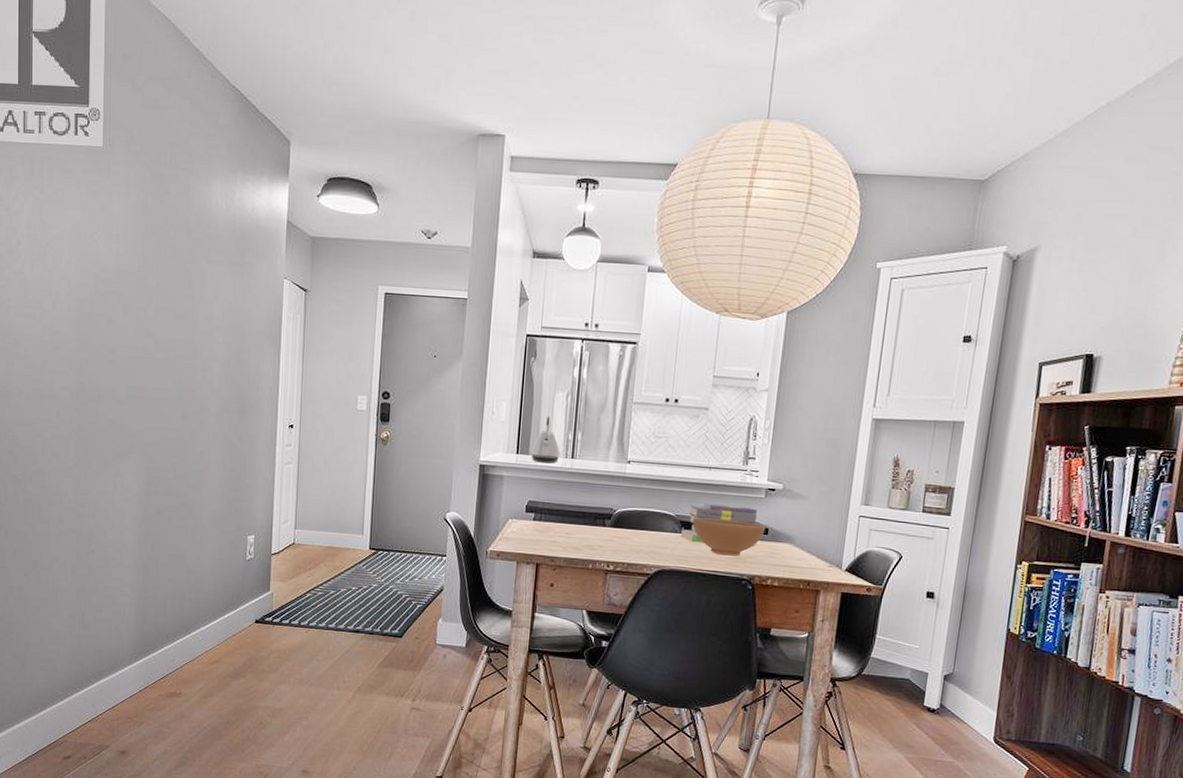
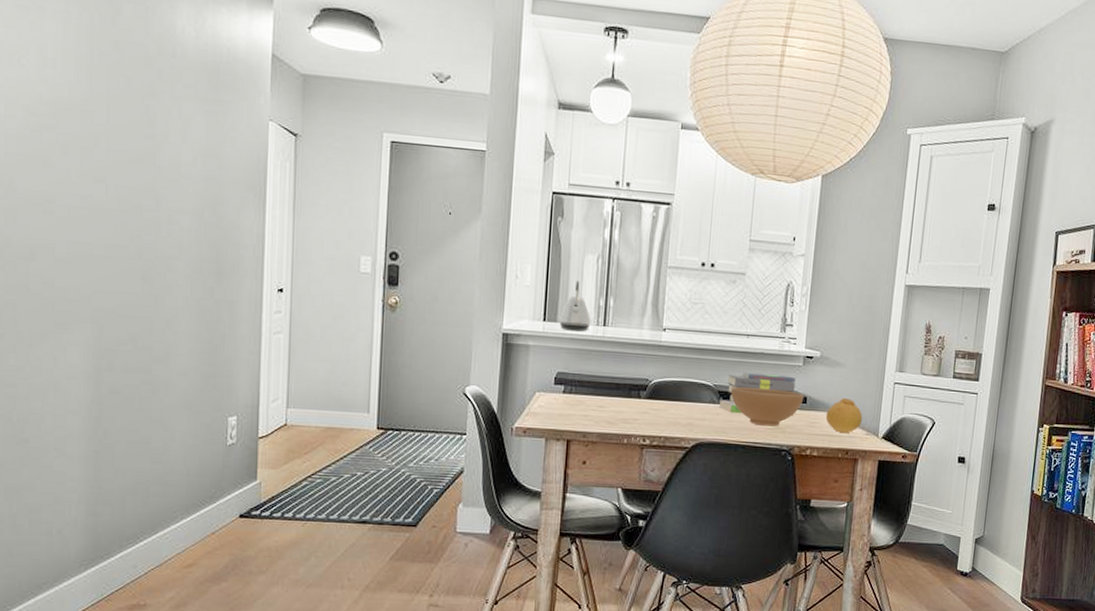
fruit: none [787,530,826,565] -> present [825,398,863,434]

